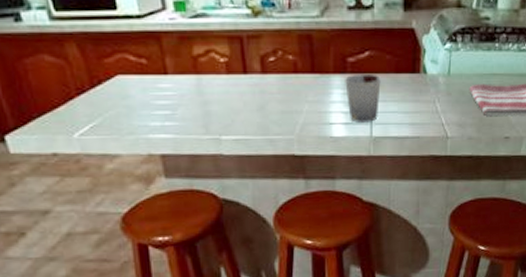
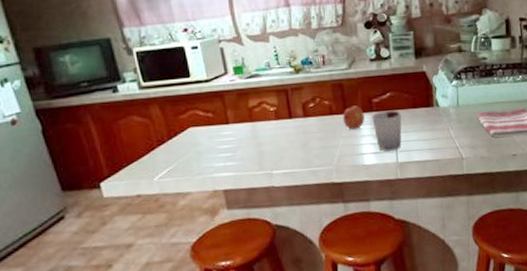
fruit: none [309,64,336,93] -> present [342,105,365,130]

